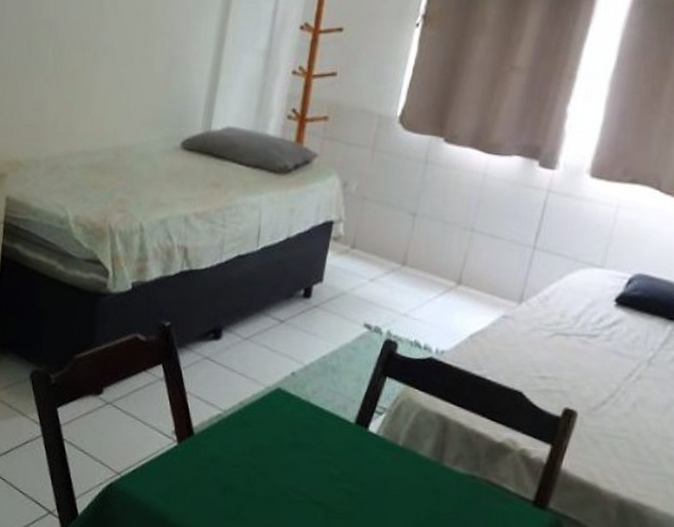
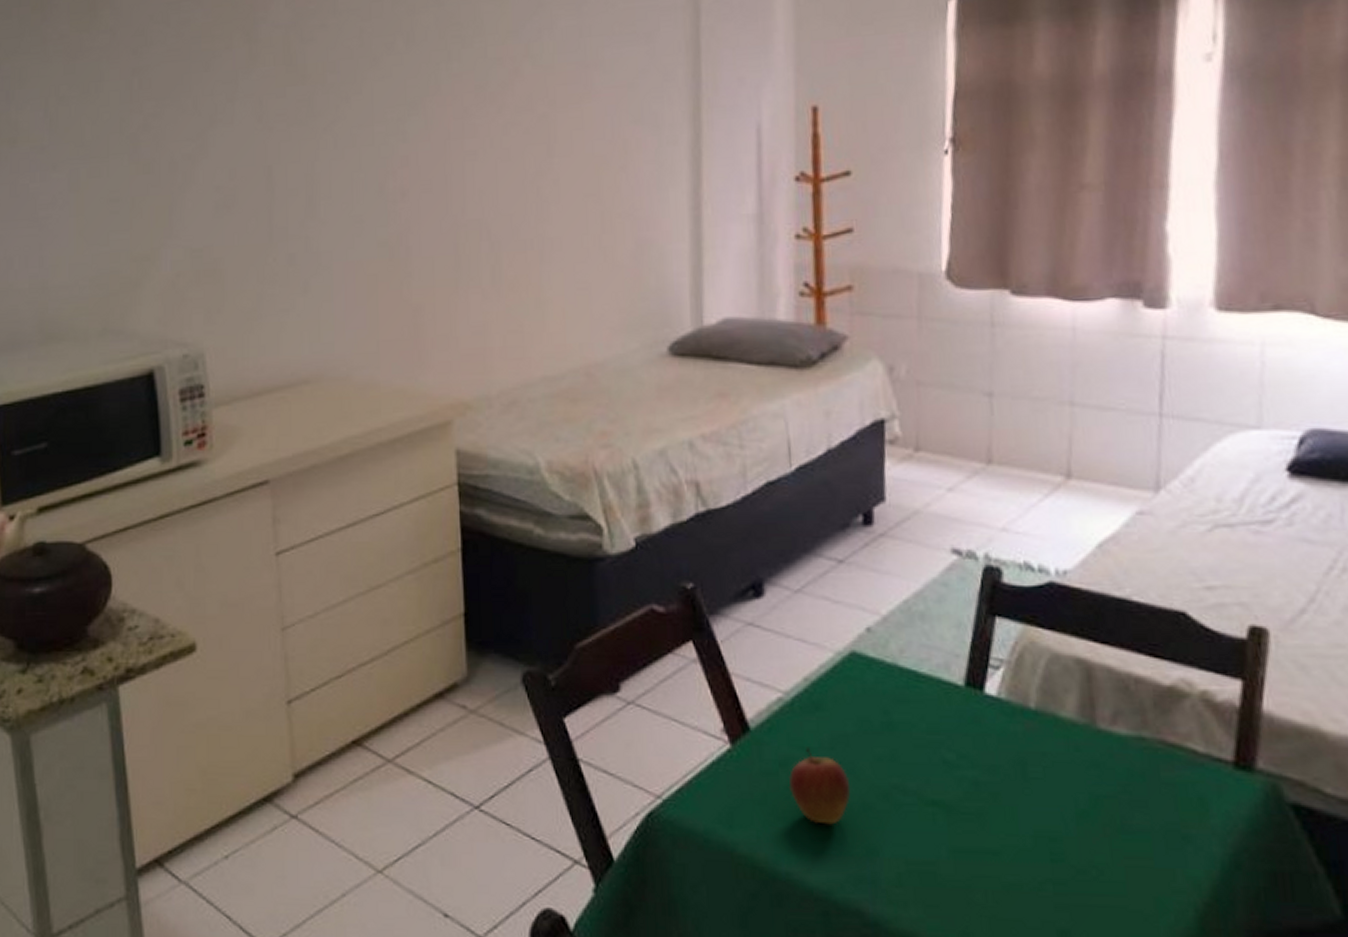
fruit: none [214,452,260,509] -> present [788,747,851,825]

